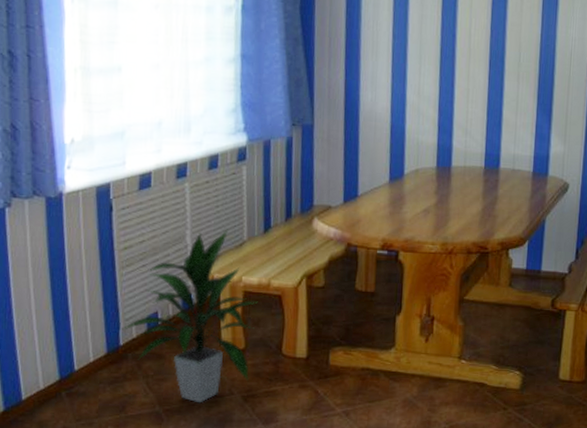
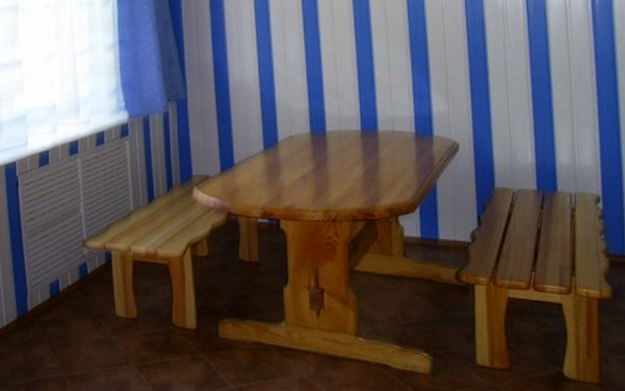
indoor plant: present [122,229,258,403] -> none [29,200,147,371]

